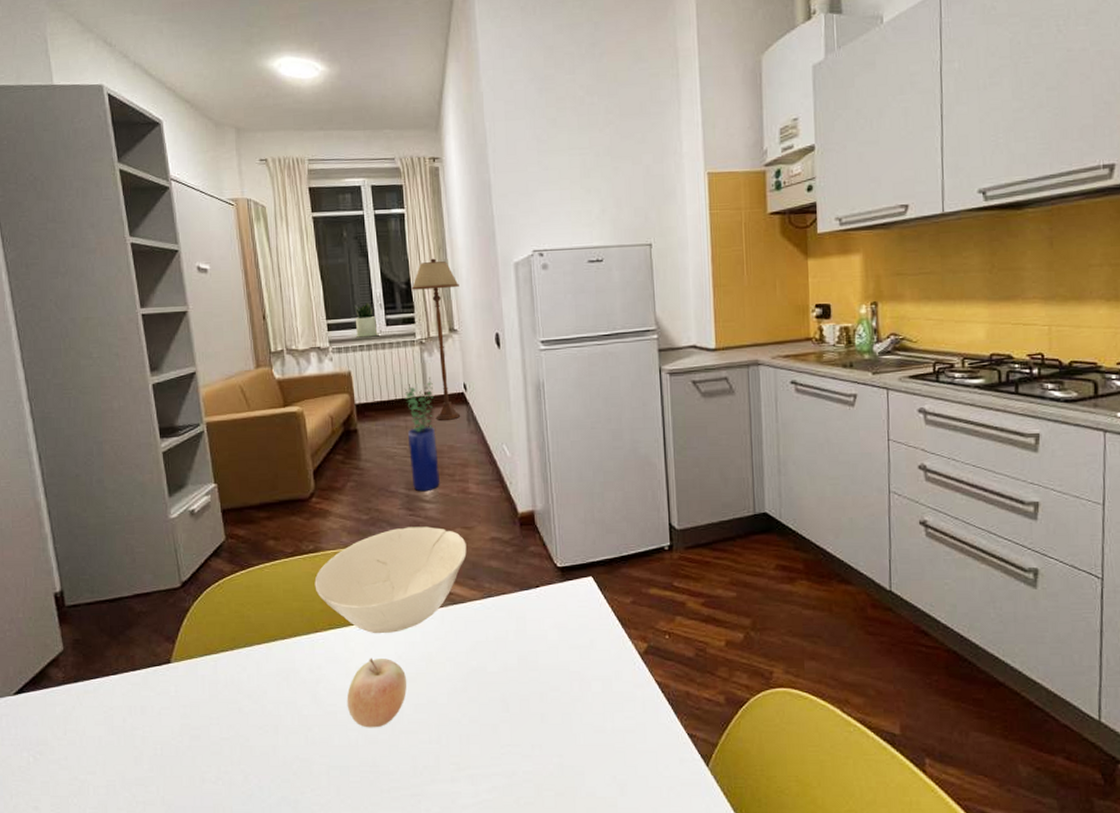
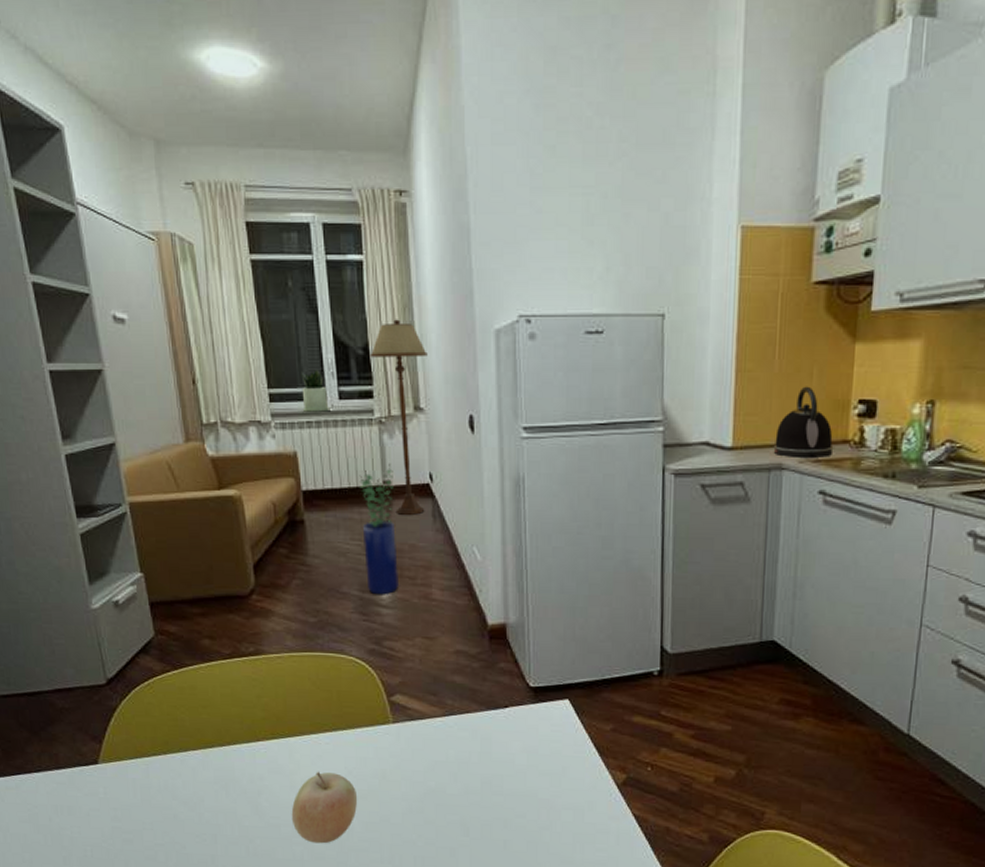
bowl: present [314,526,467,634] -> none [255,633,427,747]
kettle: none [749,295,799,354] -> present [773,386,834,457]

